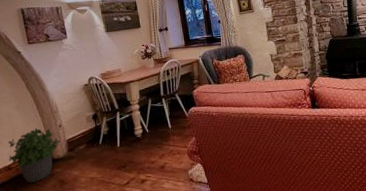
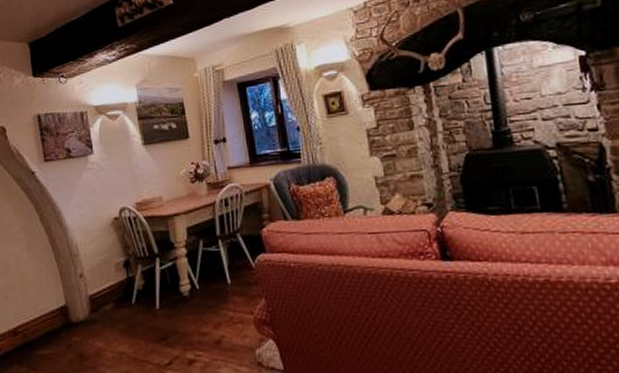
potted plant: present [8,128,60,183] -> none [14,277,80,355]

